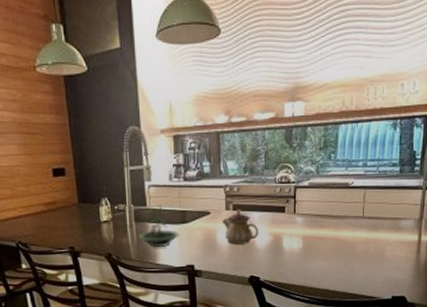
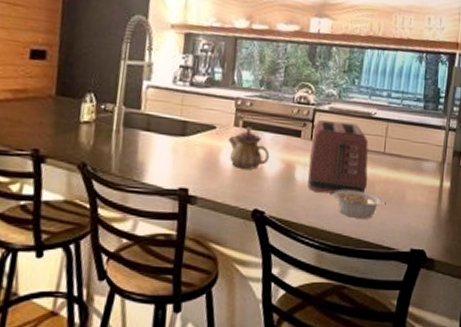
terrarium: present [138,204,180,247] -> none [125,109,176,162]
toaster: none [294,194,349,257] -> present [308,120,369,194]
legume: none [319,252,369,275] -> present [334,190,388,219]

